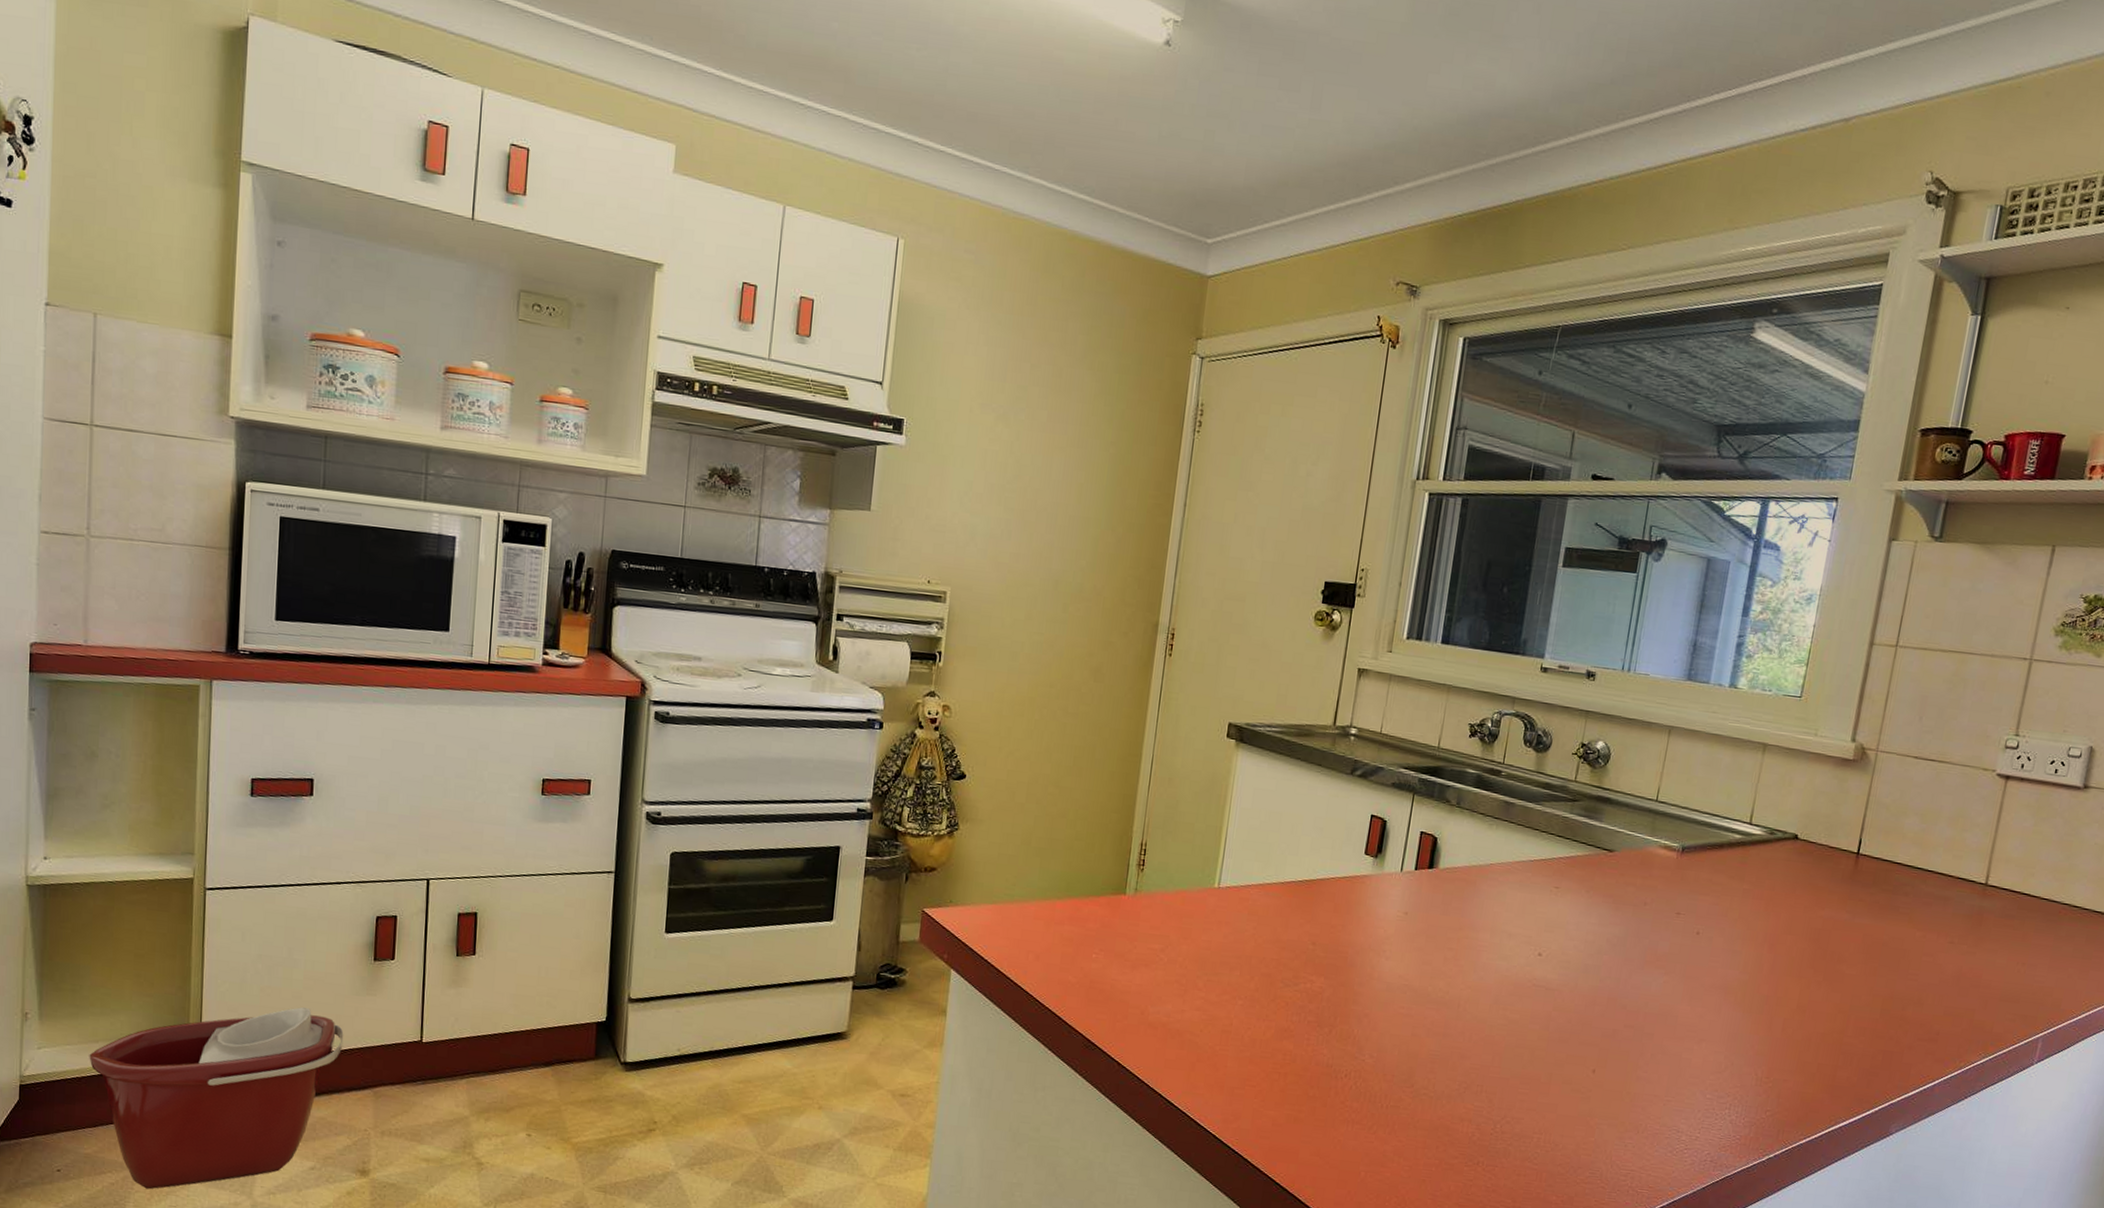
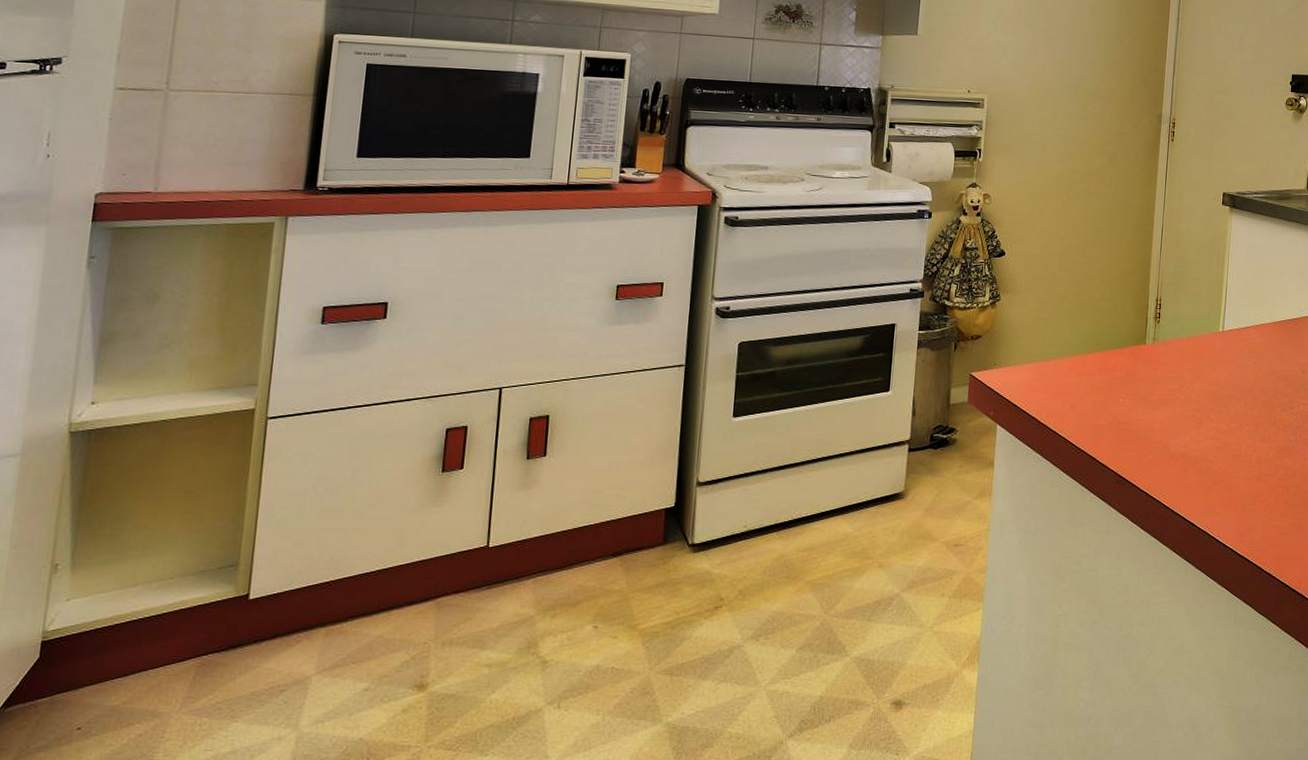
bucket: present [89,1007,344,1189] -> none [124,526,407,736]

